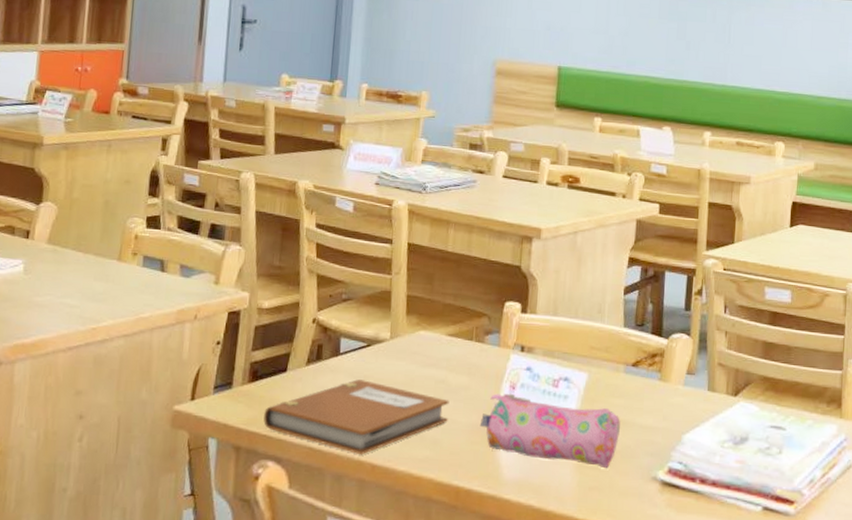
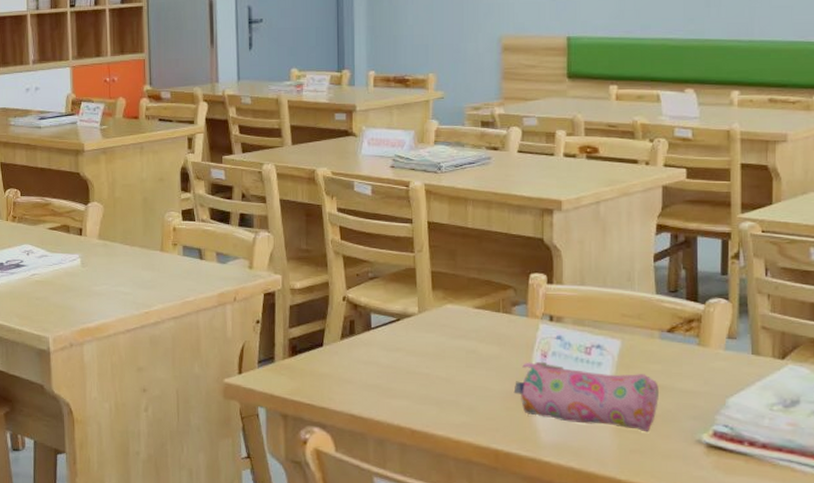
notebook: present [263,379,450,455] -> none [306,352,482,421]

